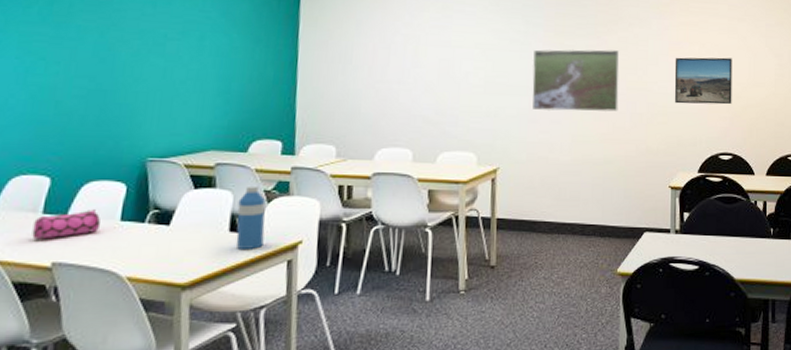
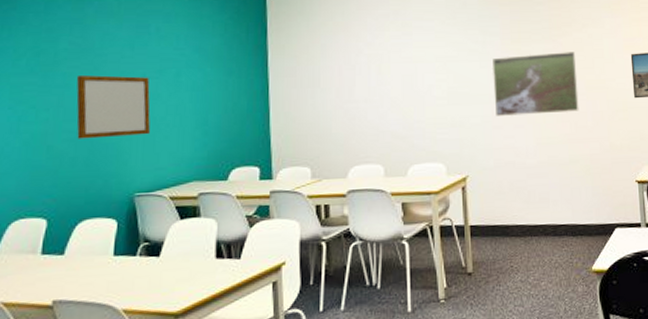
pencil case: present [32,210,101,240] -> none [33,247,96,280]
writing board: none [88,30,171,98] -> present [76,75,151,139]
water bottle: present [236,185,266,249] -> none [222,212,249,275]

